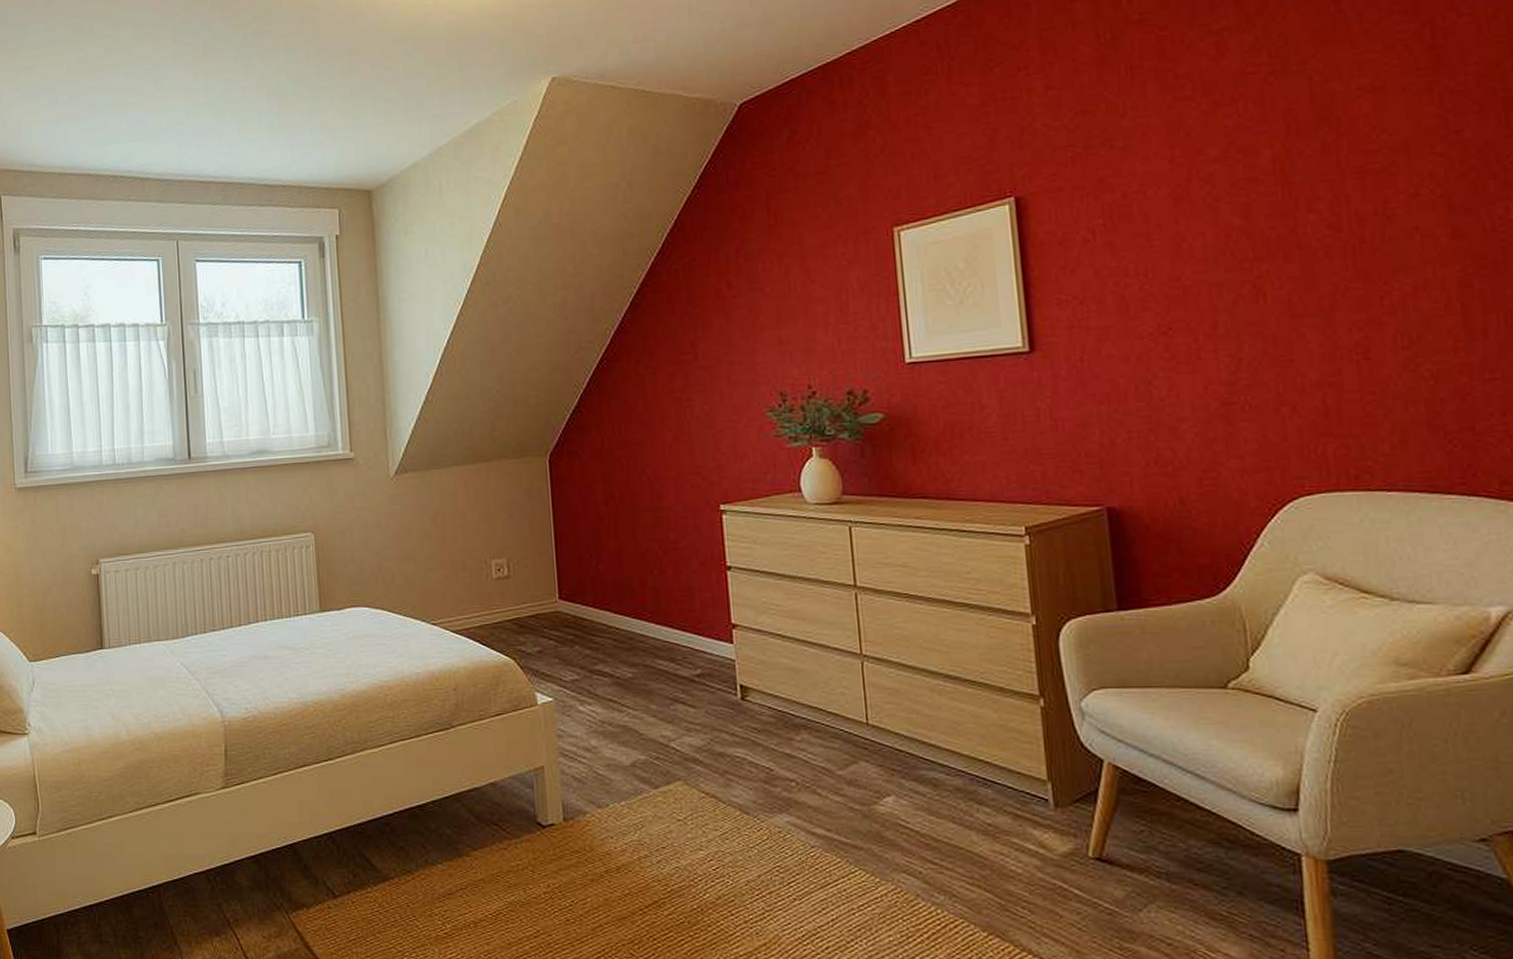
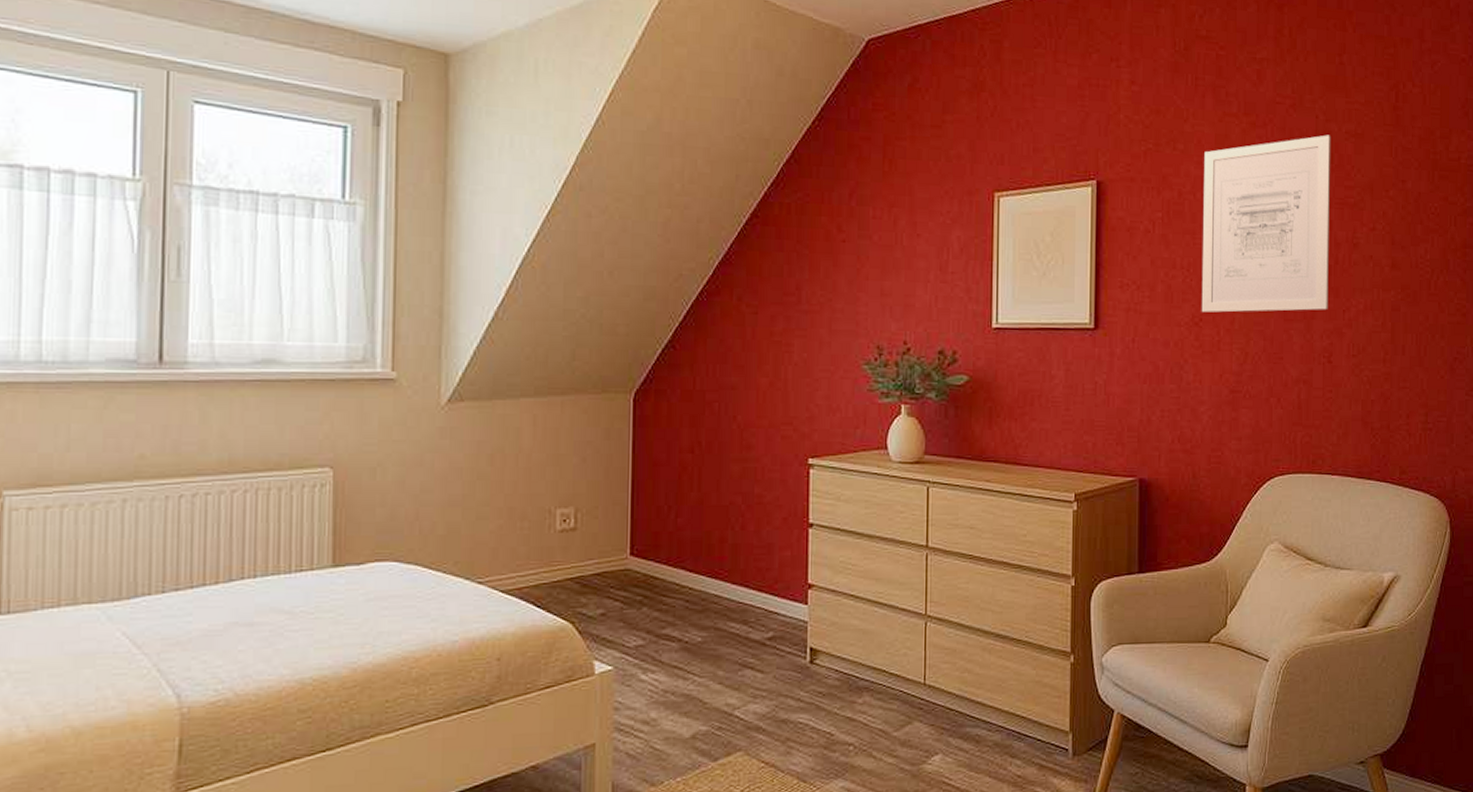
wall art: none [1152,96,1356,320] -> present [1201,134,1331,313]

